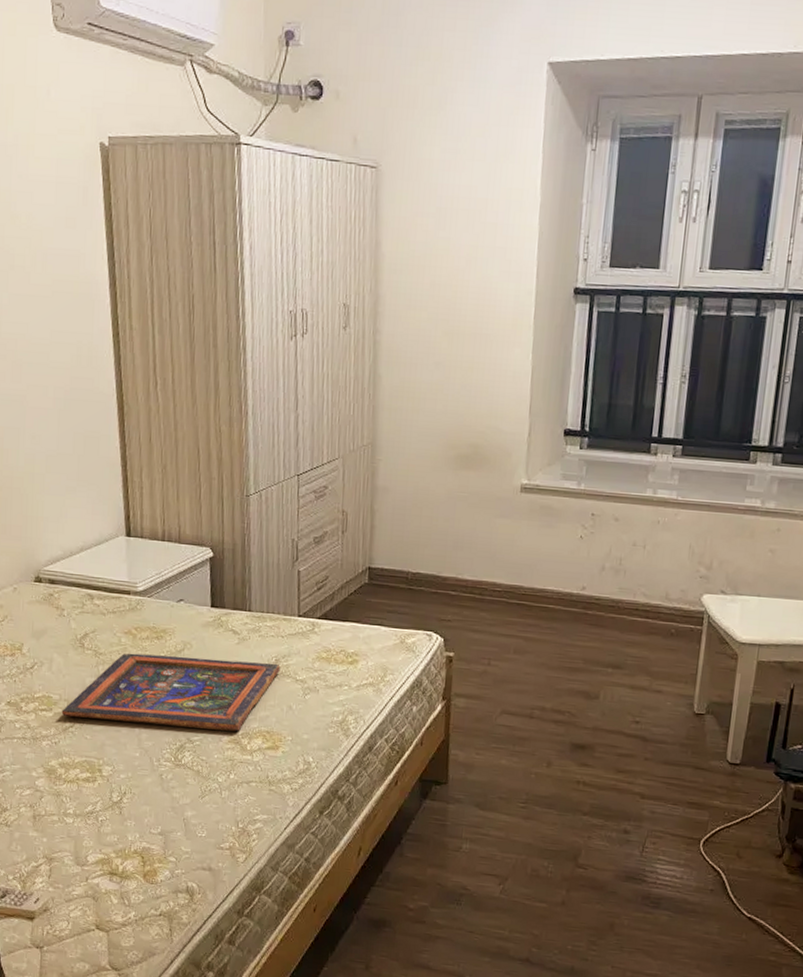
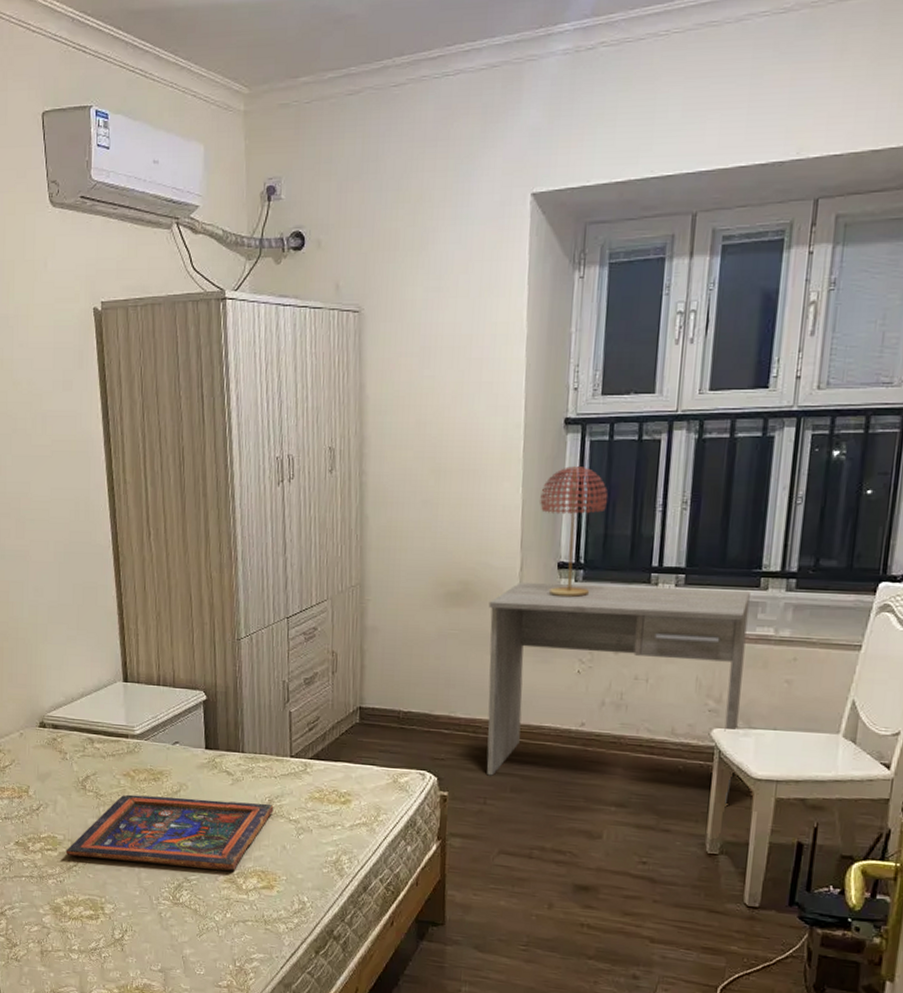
desk: none [491,447,741,666] -> present [486,581,750,804]
table lamp: none [548,335,613,464] -> present [540,466,608,597]

